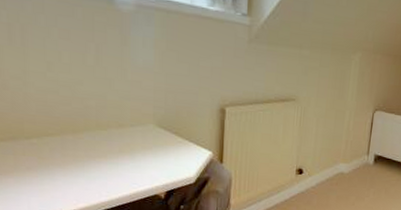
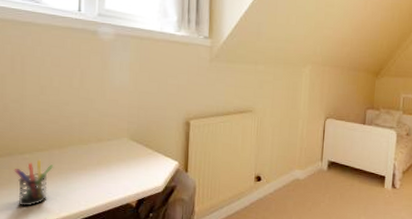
pen holder: none [19,145,67,197] -> present [14,159,53,207]

